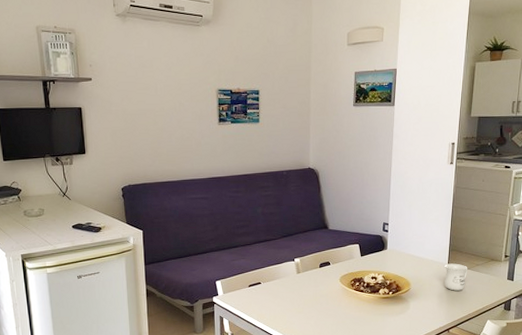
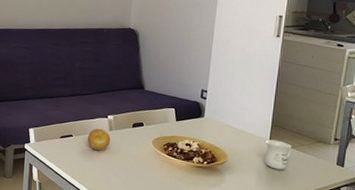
fruit: none [276,272,299,295] -> present [87,128,111,151]

